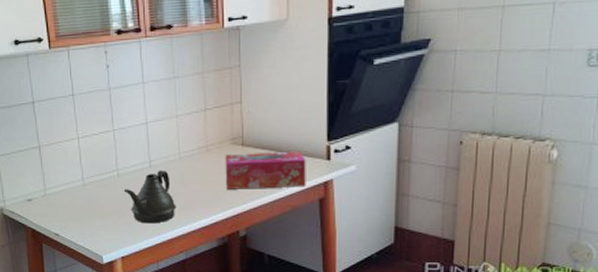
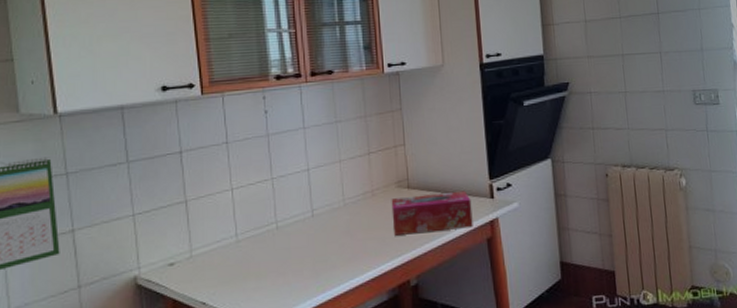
teapot: present [123,170,177,224] -> none [283,219,342,281]

